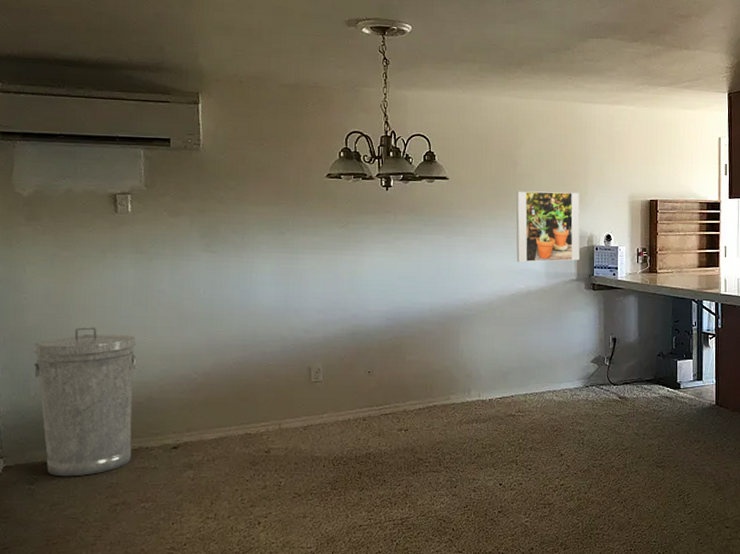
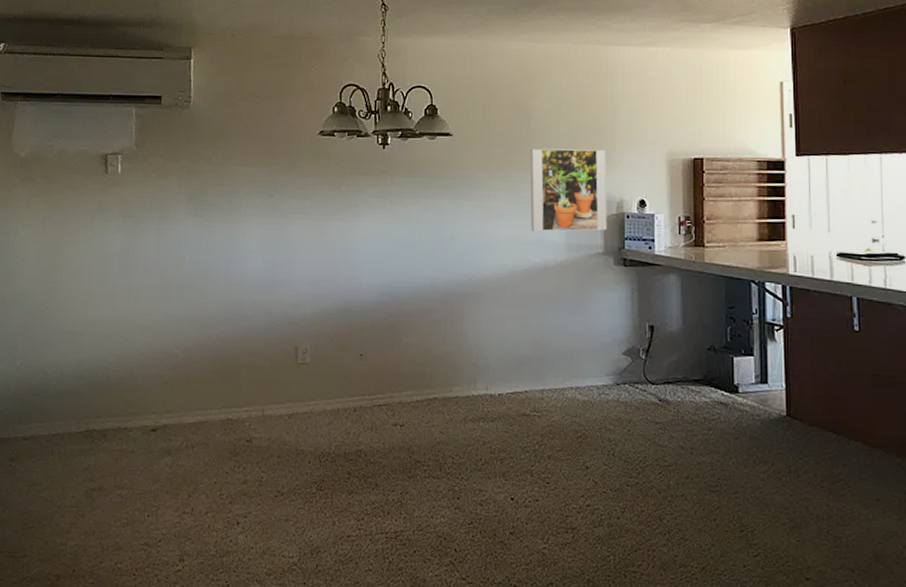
trash can: present [34,326,137,477] -> none [21,293,120,456]

